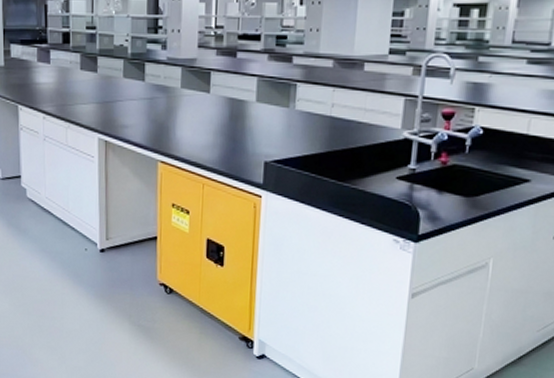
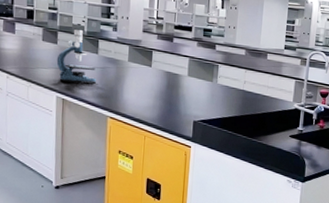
microscope: none [97,51,143,120] -> present [56,28,96,84]

